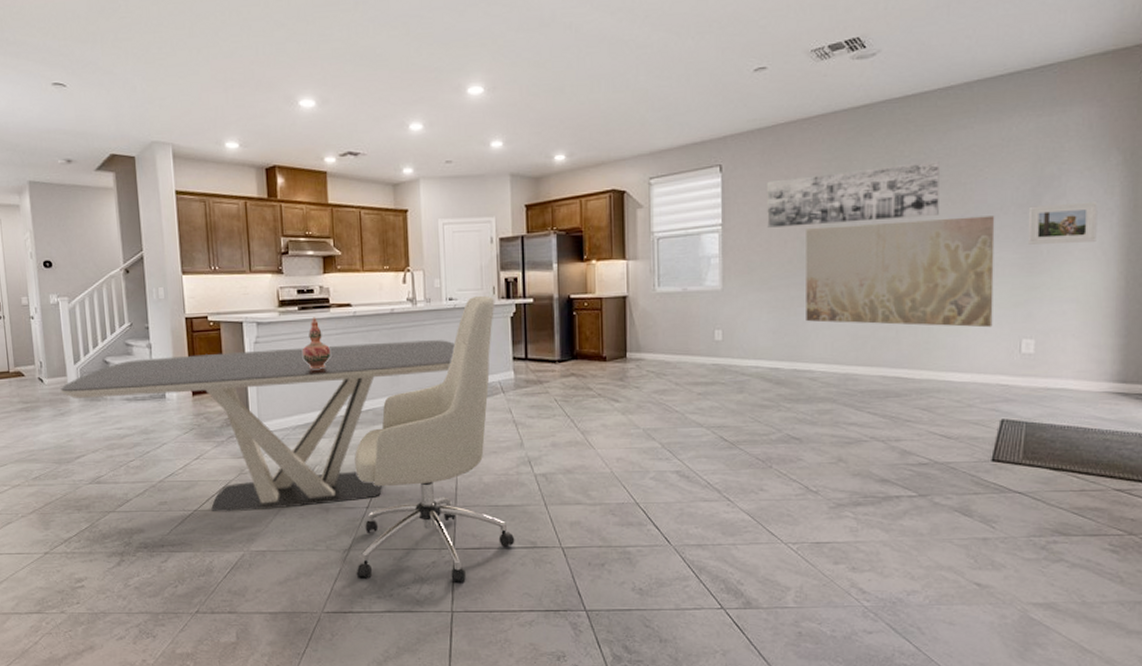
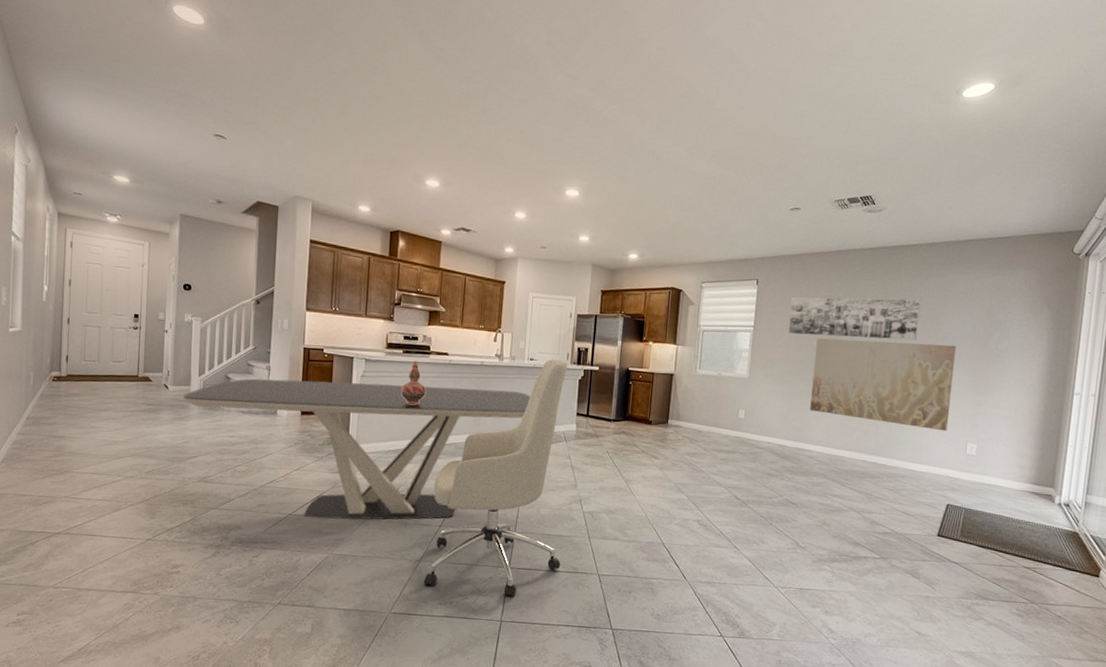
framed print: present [1027,201,1098,245] -> none [978,342,1031,375]

